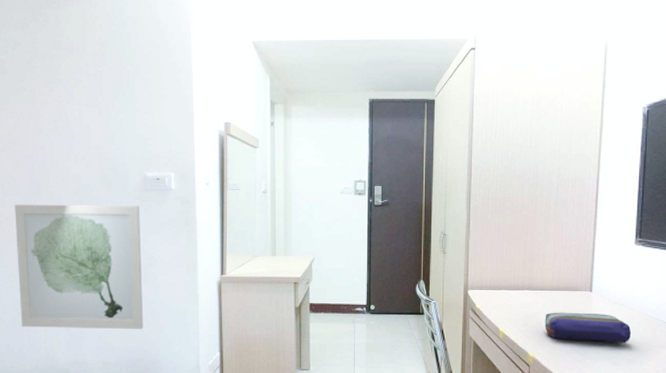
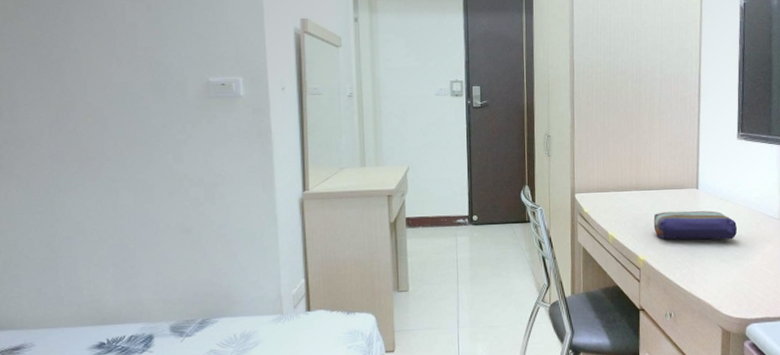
wall art: present [15,204,144,329] -> none [42,116,212,266]

